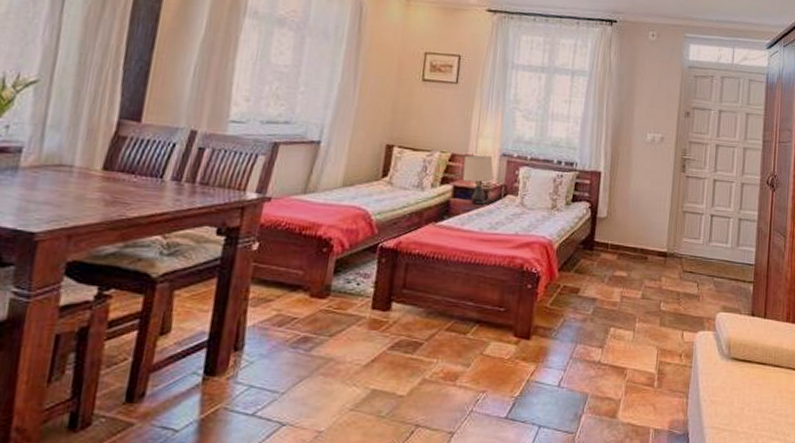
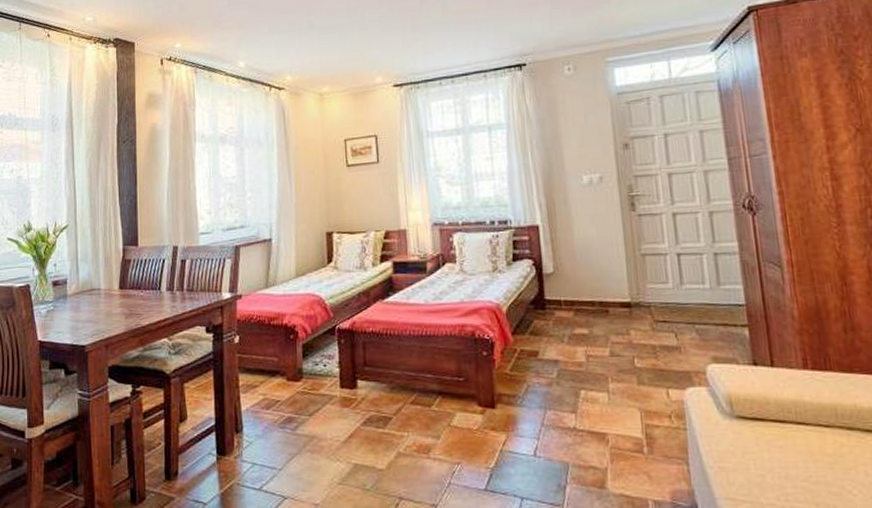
table lamp: present [462,155,495,205] -> none [398,227,431,277]

